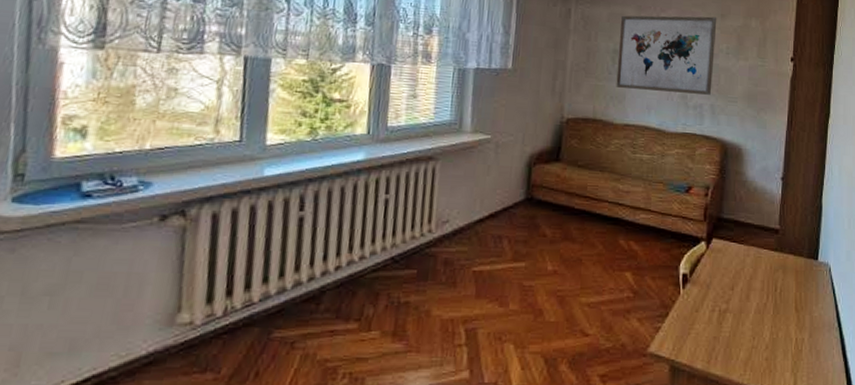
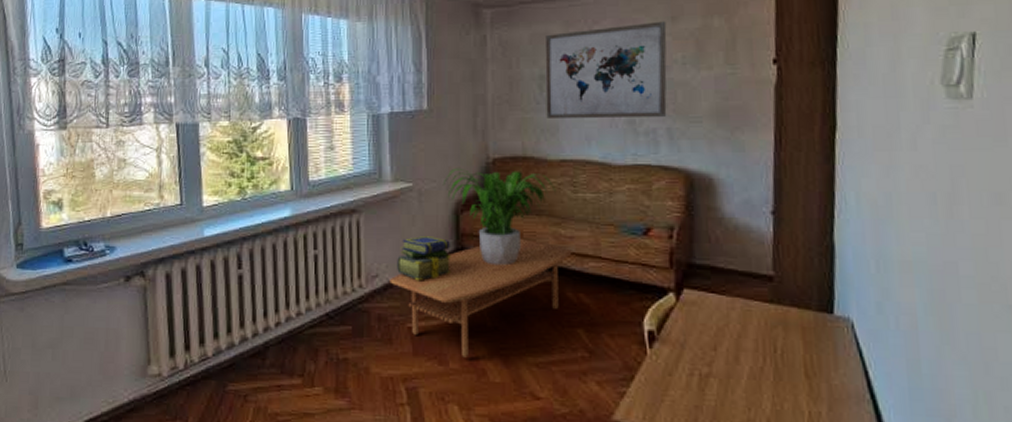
coffee table: none [459,192,627,299] -> present [390,239,572,358]
stack of books: none [468,184,521,227] -> present [397,235,452,281]
potted plant: none [519,124,618,215] -> present [442,168,556,266]

